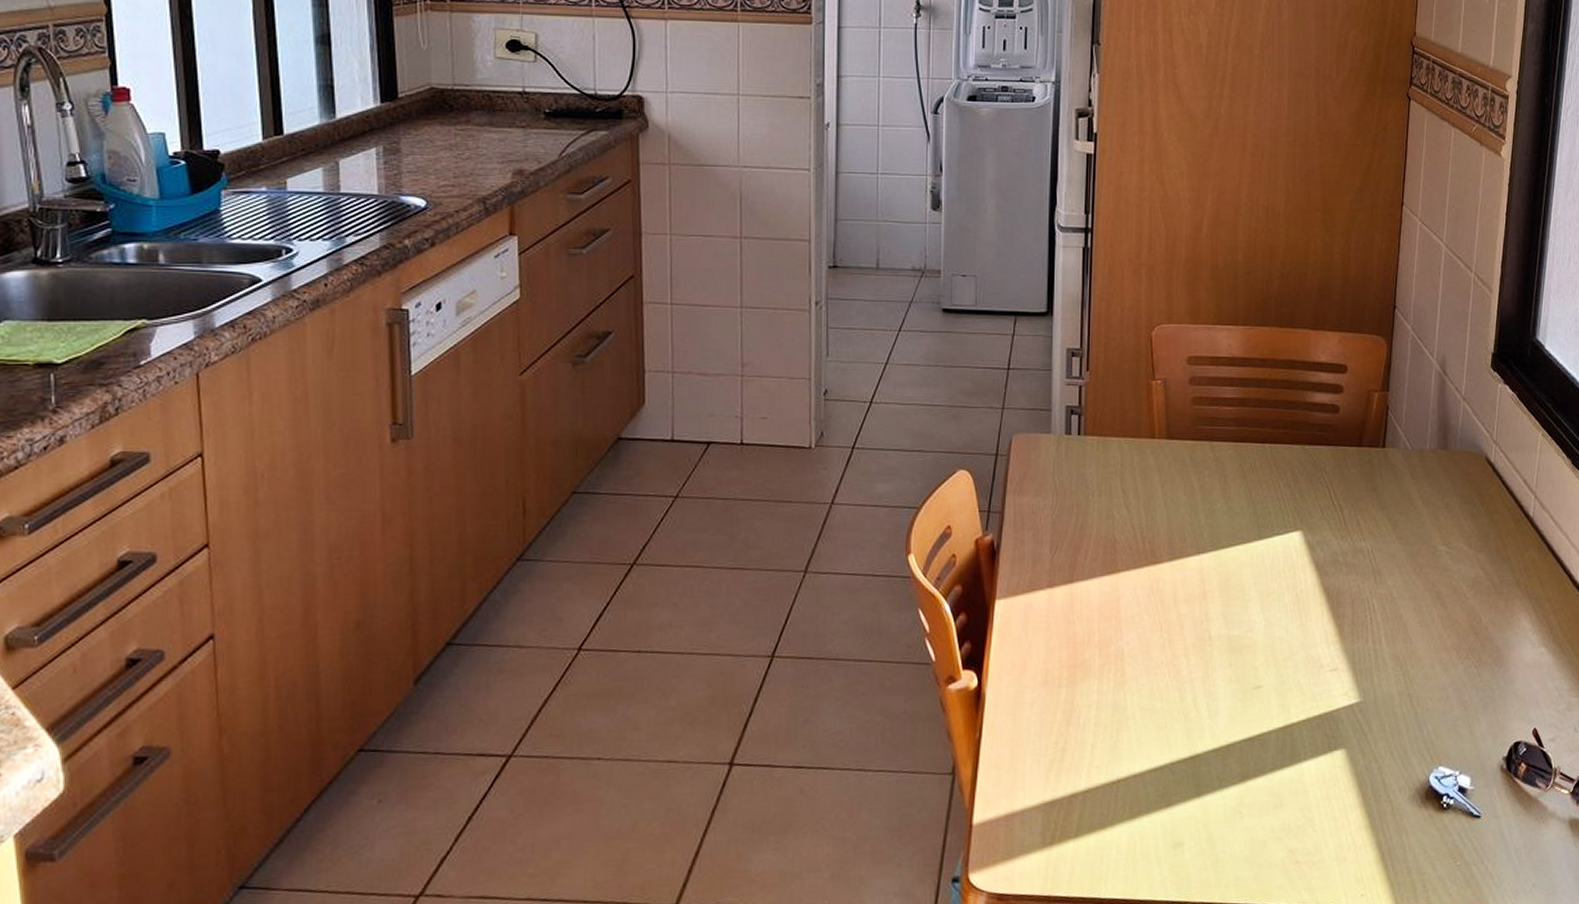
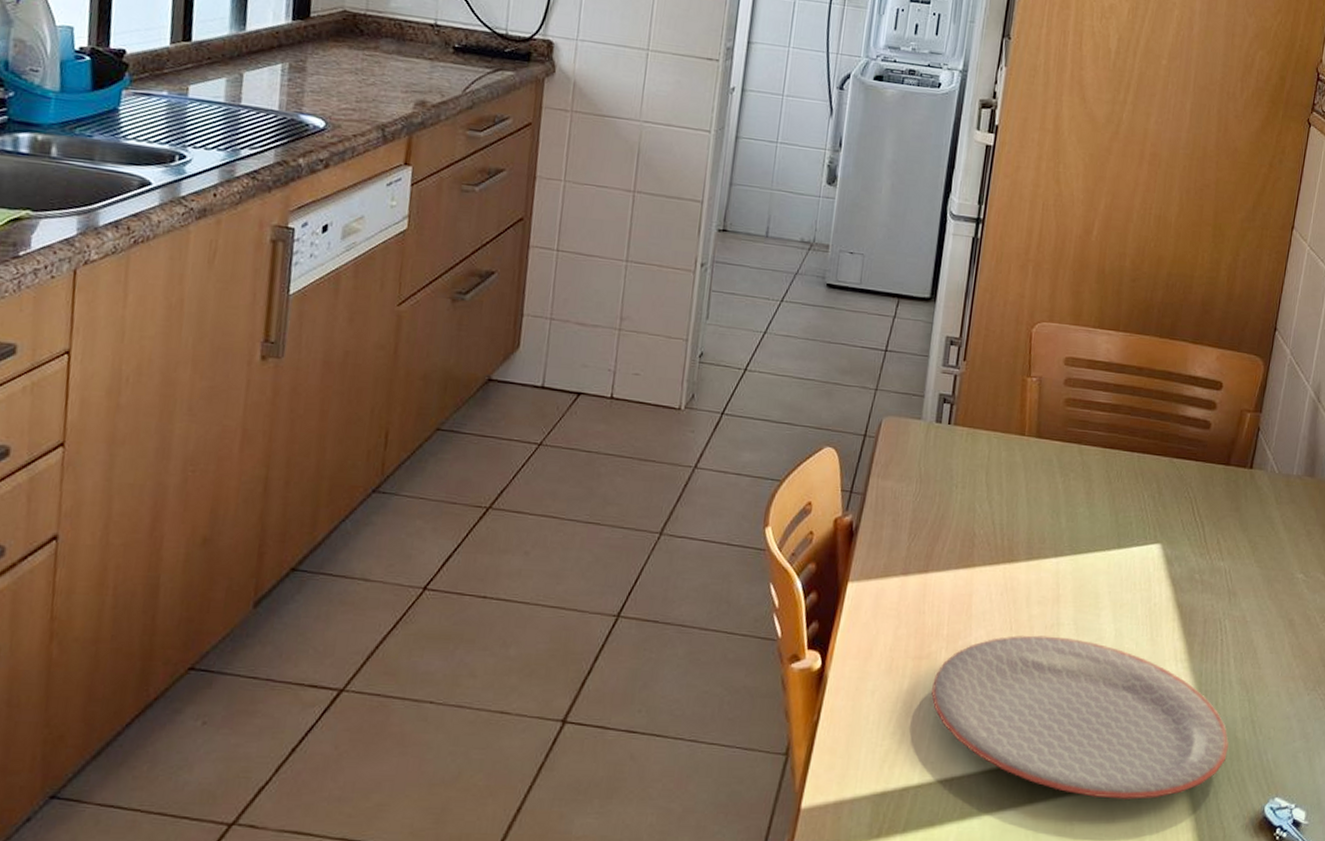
plate: none [1089,632,1388,785] -> present [931,635,1229,799]

